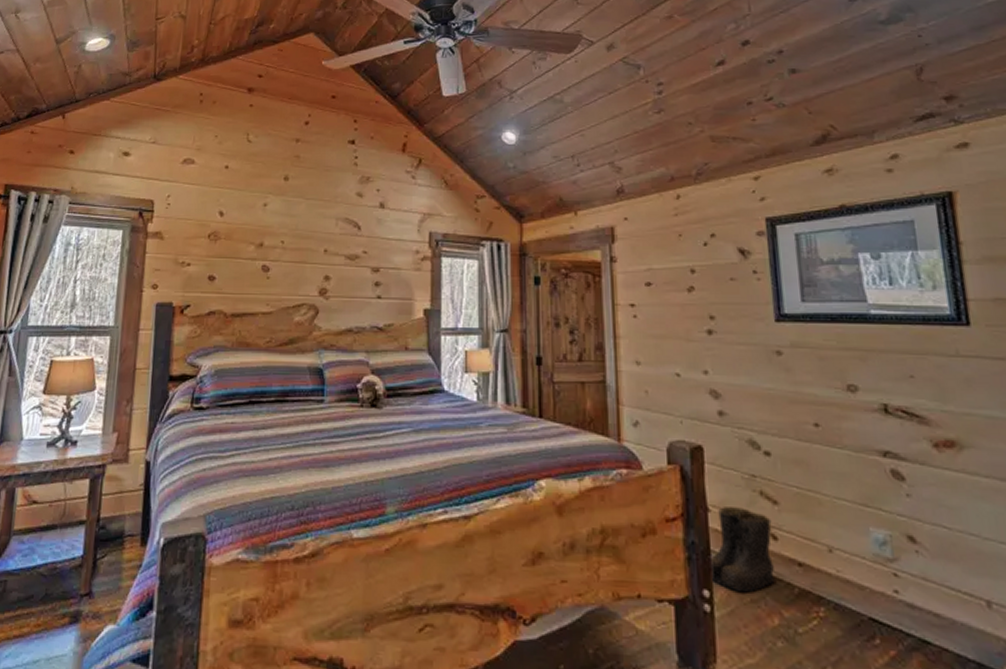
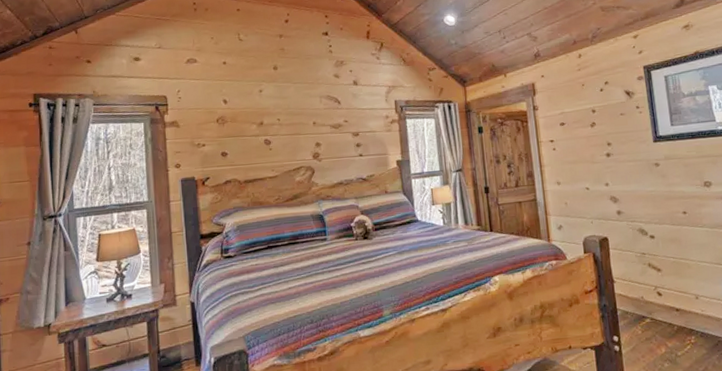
boots: present [708,507,777,593] -> none [615,277,662,335]

